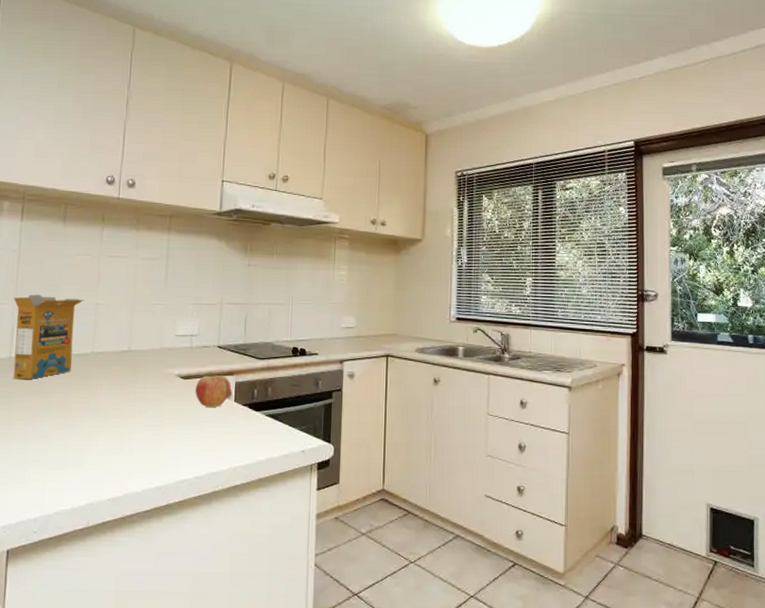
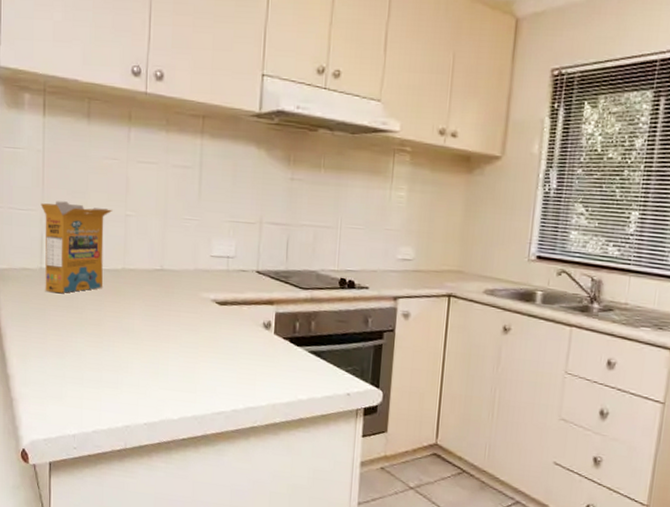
fruit: present [195,372,231,407] -> none [232,299,271,338]

